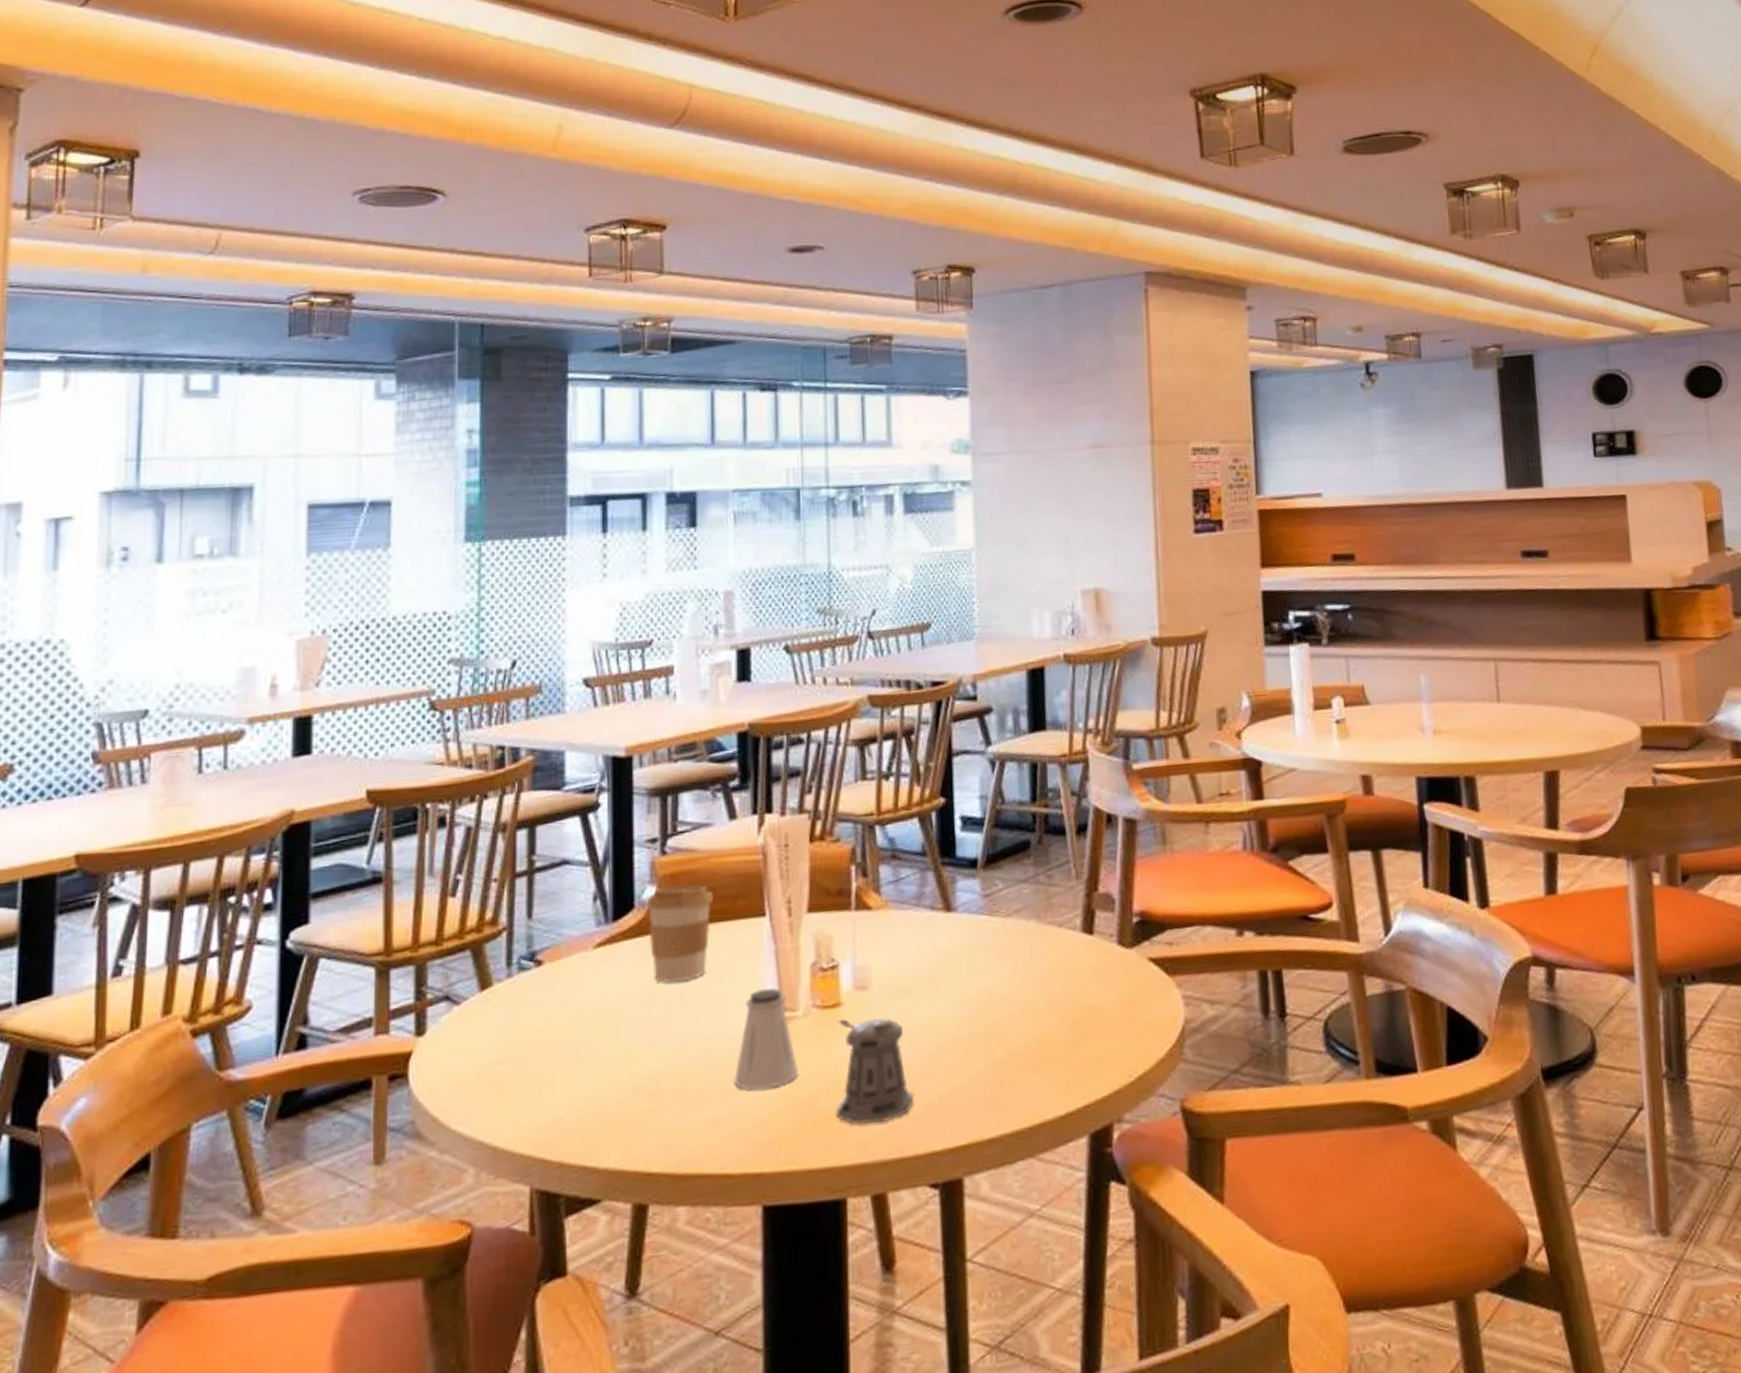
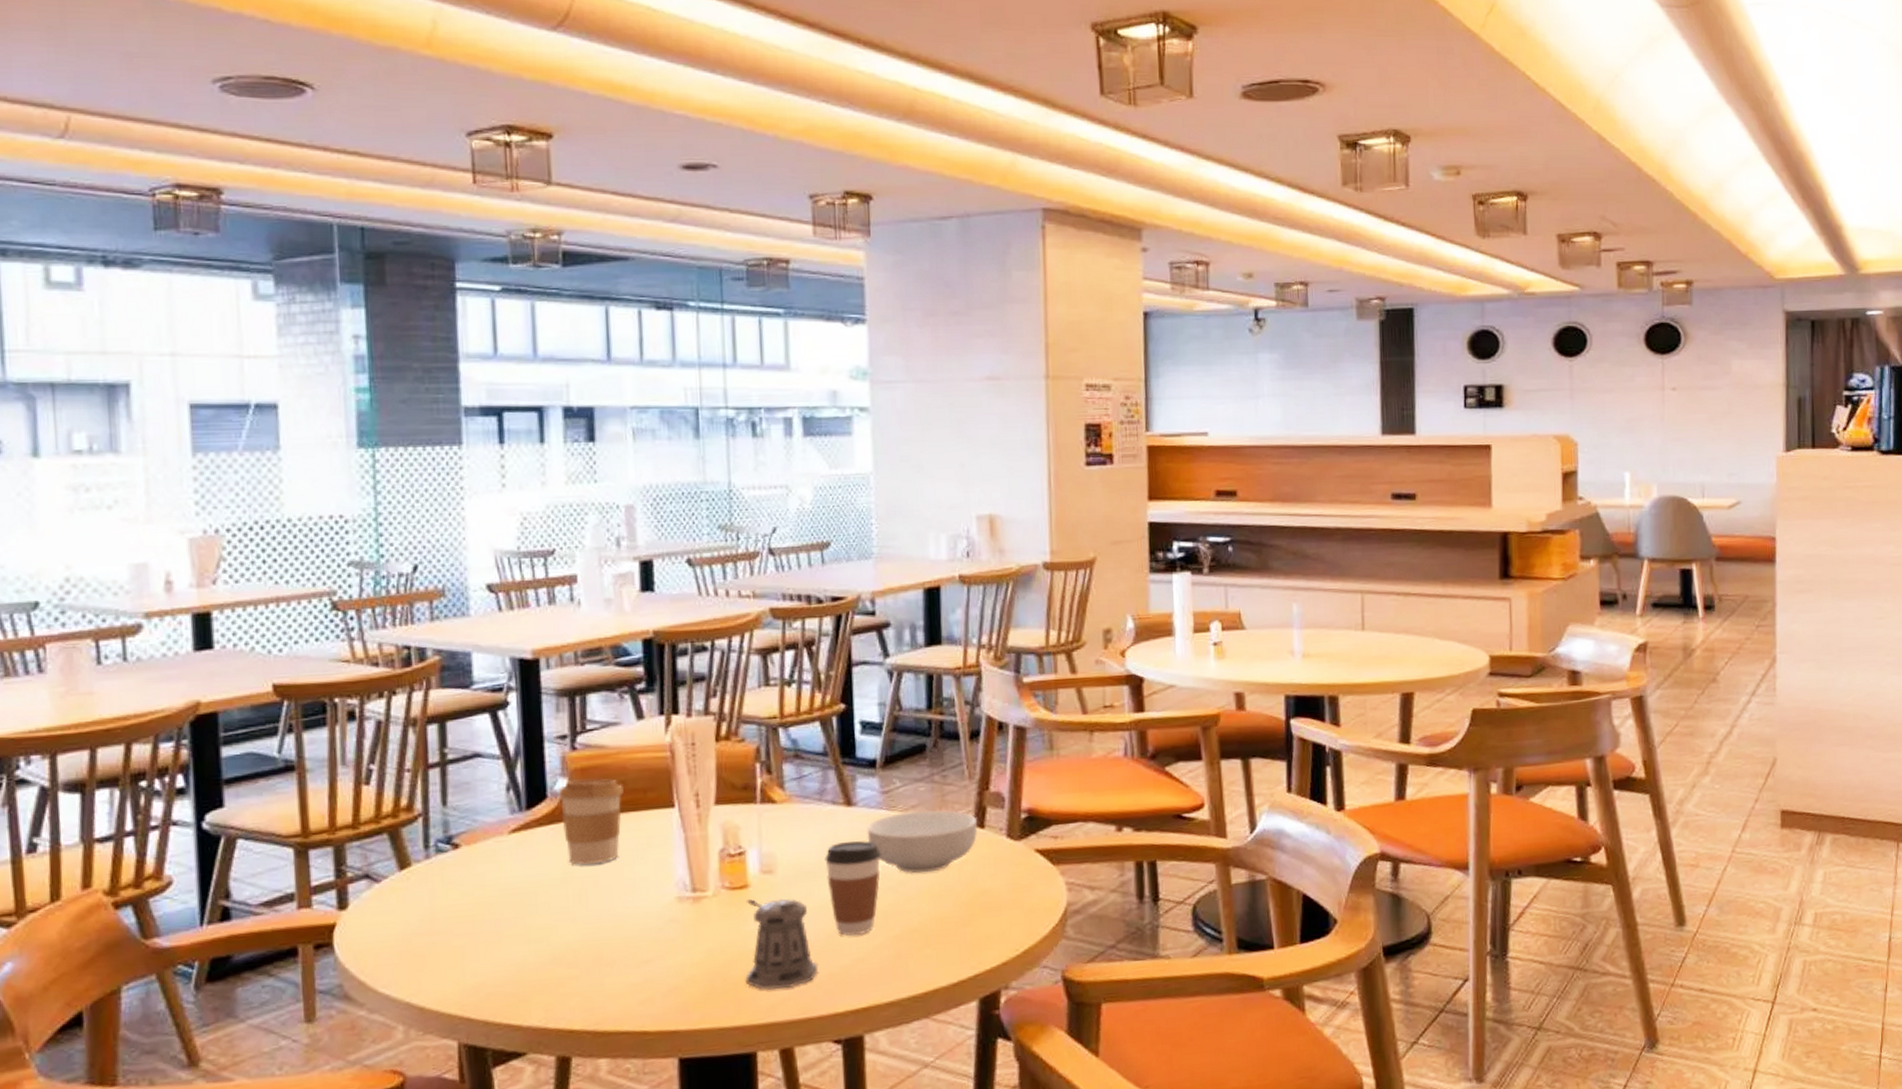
saltshaker: present [733,988,799,1090] -> none [648,871,710,960]
coffee cup: none [922,950,982,1061] -> present [824,840,881,936]
cereal bowl: none [967,914,1087,988] -> present [867,809,978,874]

